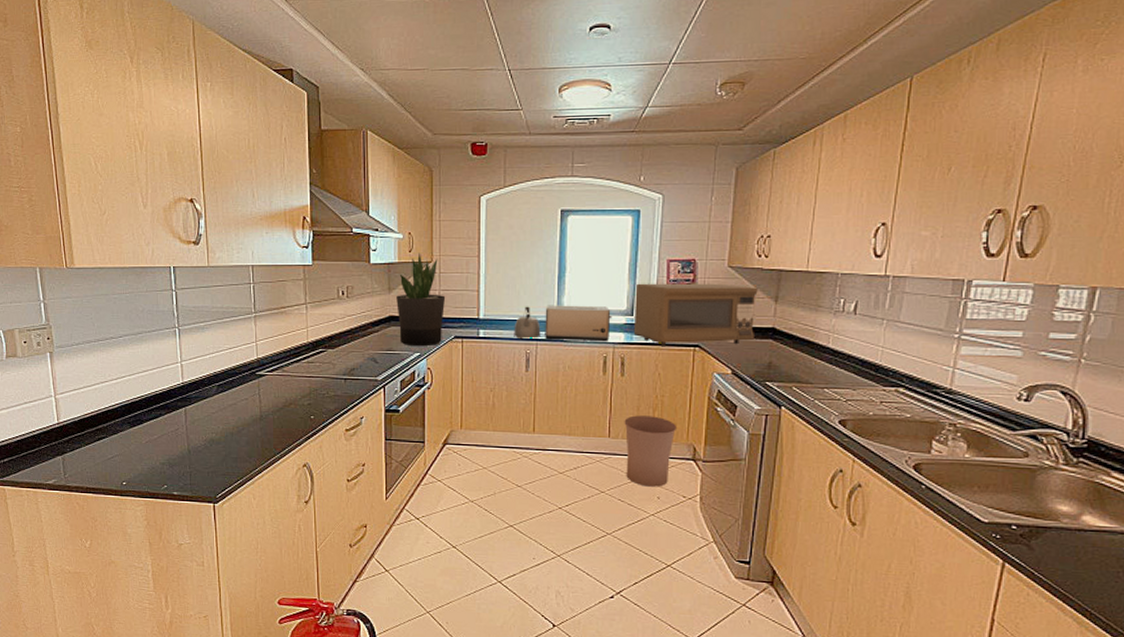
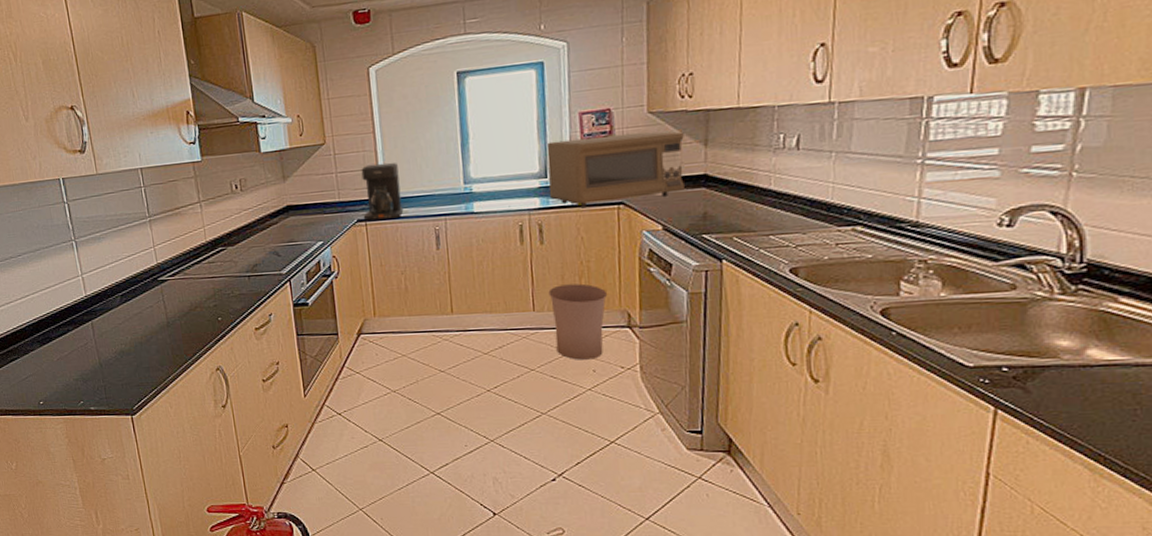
planter: present [396,252,446,347] -> none [292,135,345,235]
coffee maker: none [460,286,499,338] -> present [361,162,404,221]
kettle: present [514,306,541,339] -> none [419,179,449,215]
toaster: present [545,305,612,342] -> none [450,171,525,214]

